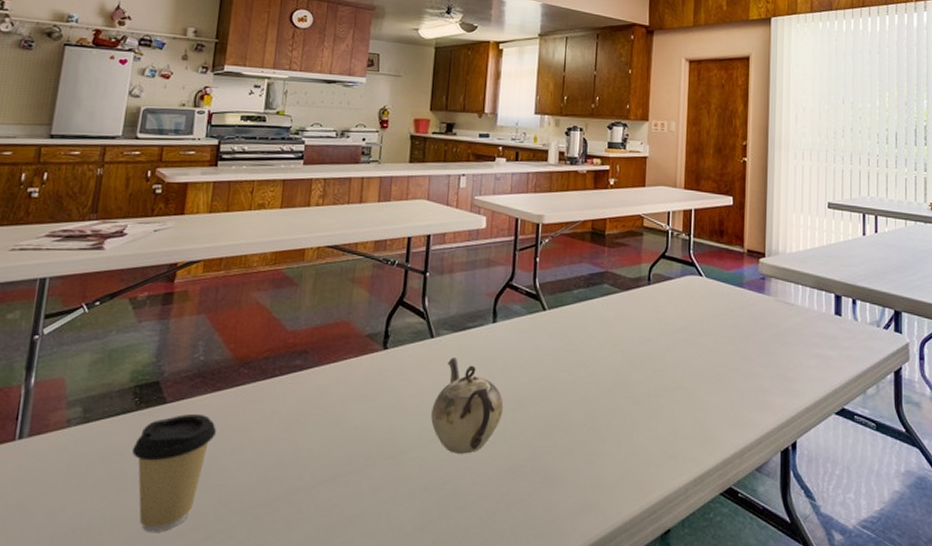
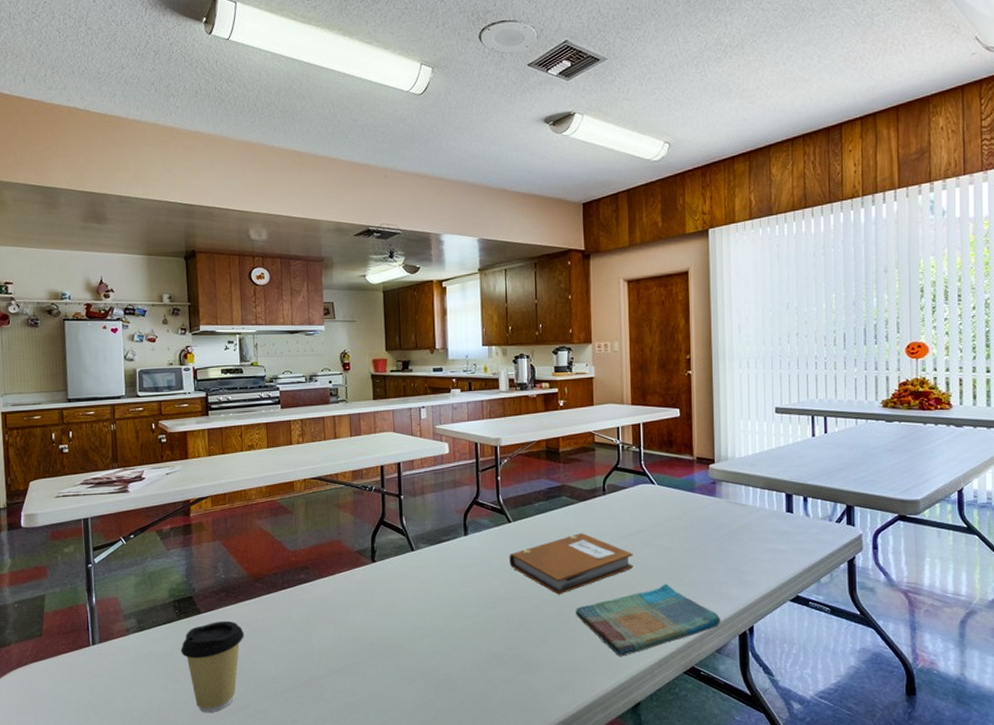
teapot: present [431,357,504,454] -> none [420,567,482,646]
notebook: none [539,327,675,397] -> present [509,533,633,595]
dish towel: none [607,389,763,473] -> present [575,584,721,656]

